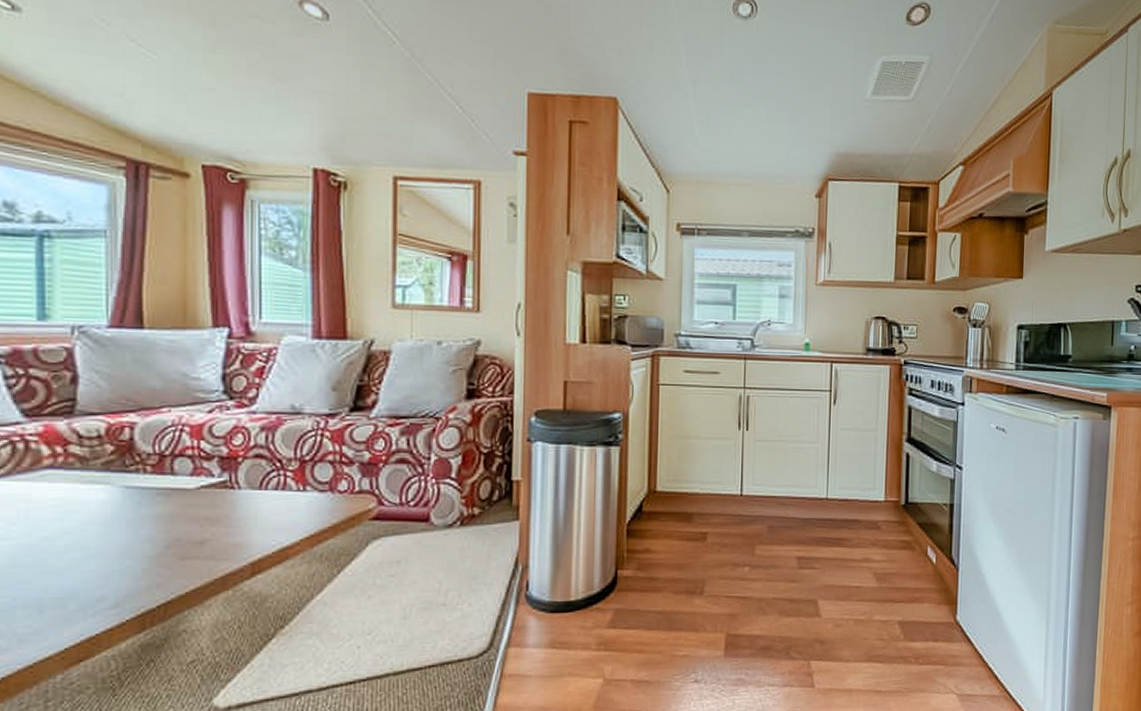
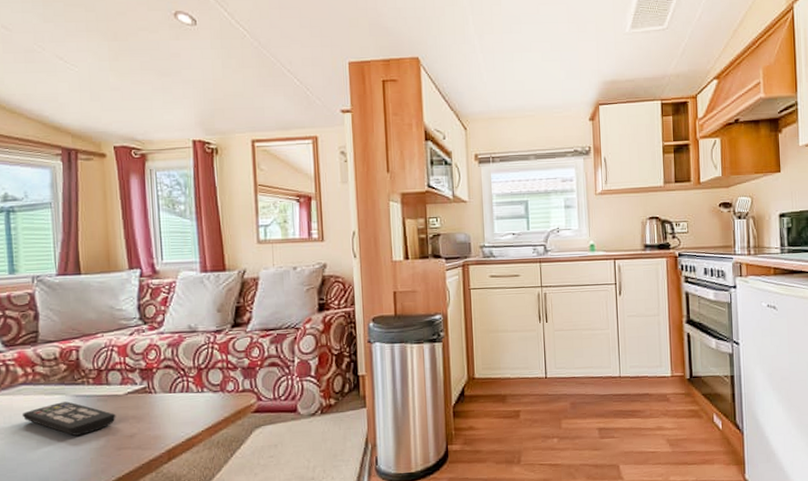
remote control: none [44,494,182,539] -> present [22,401,116,436]

